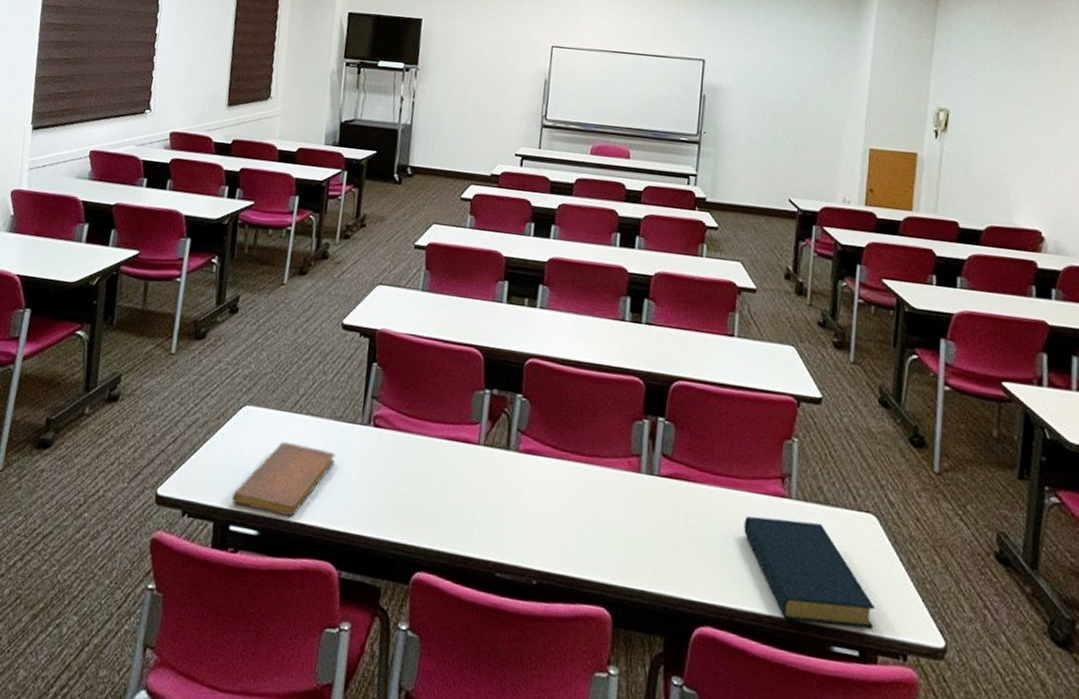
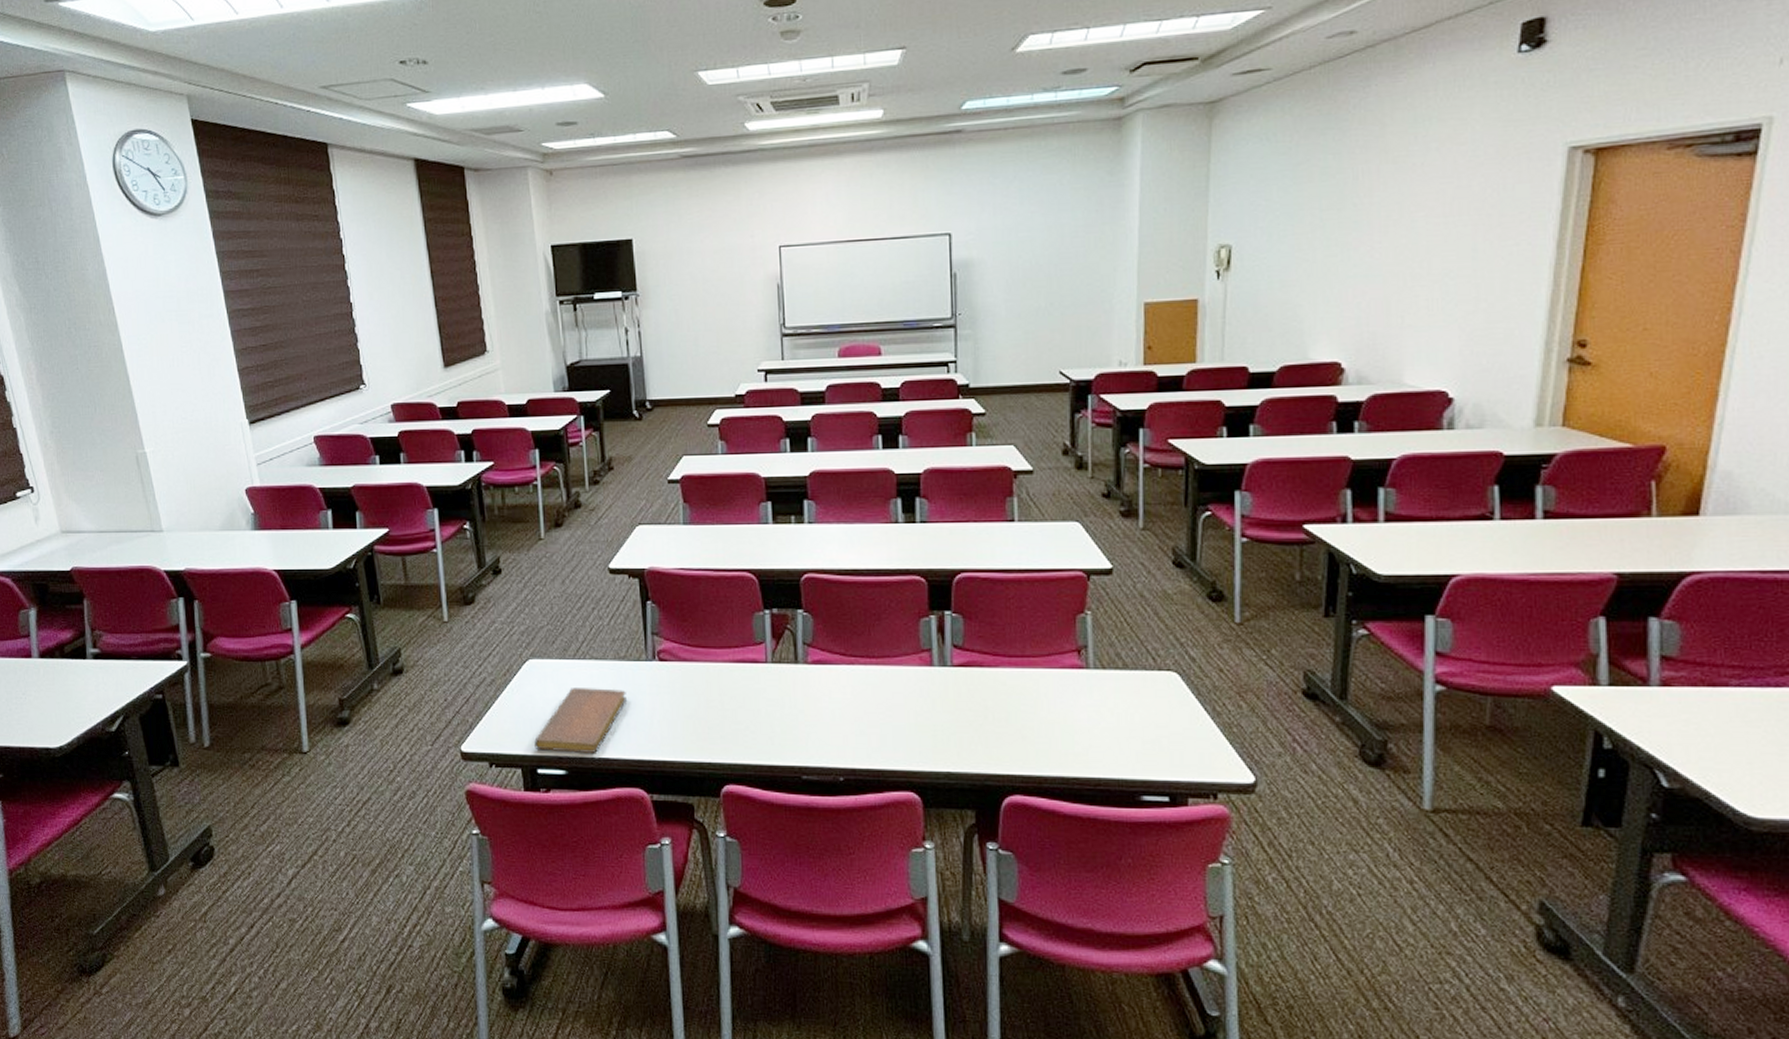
hardback book: present [744,516,875,629] -> none [1043,687,1182,779]

